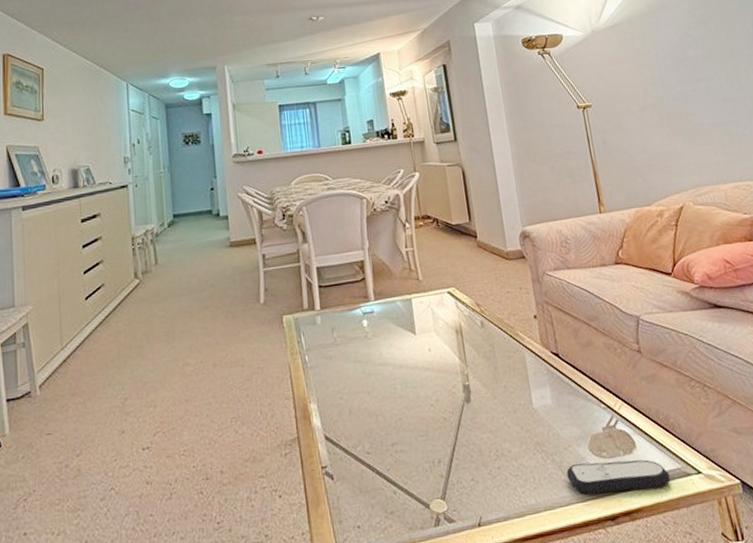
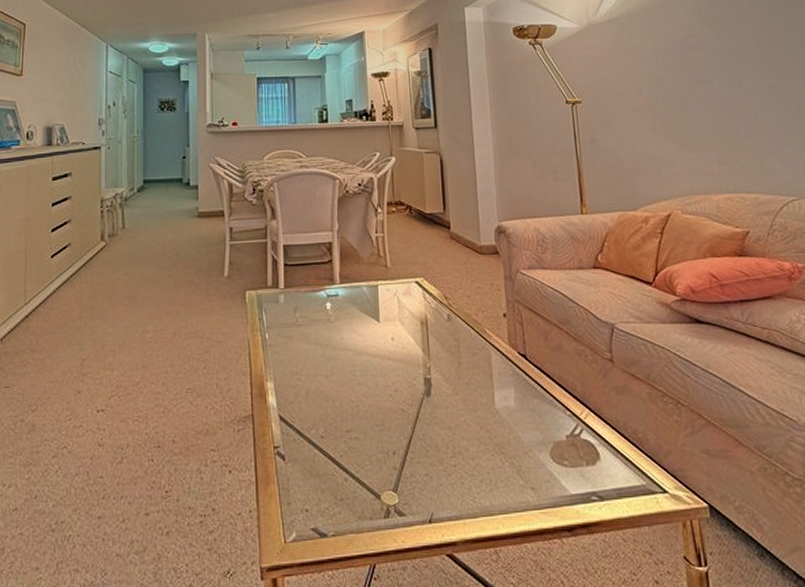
remote control: present [566,459,670,496] -> none [524,470,634,504]

